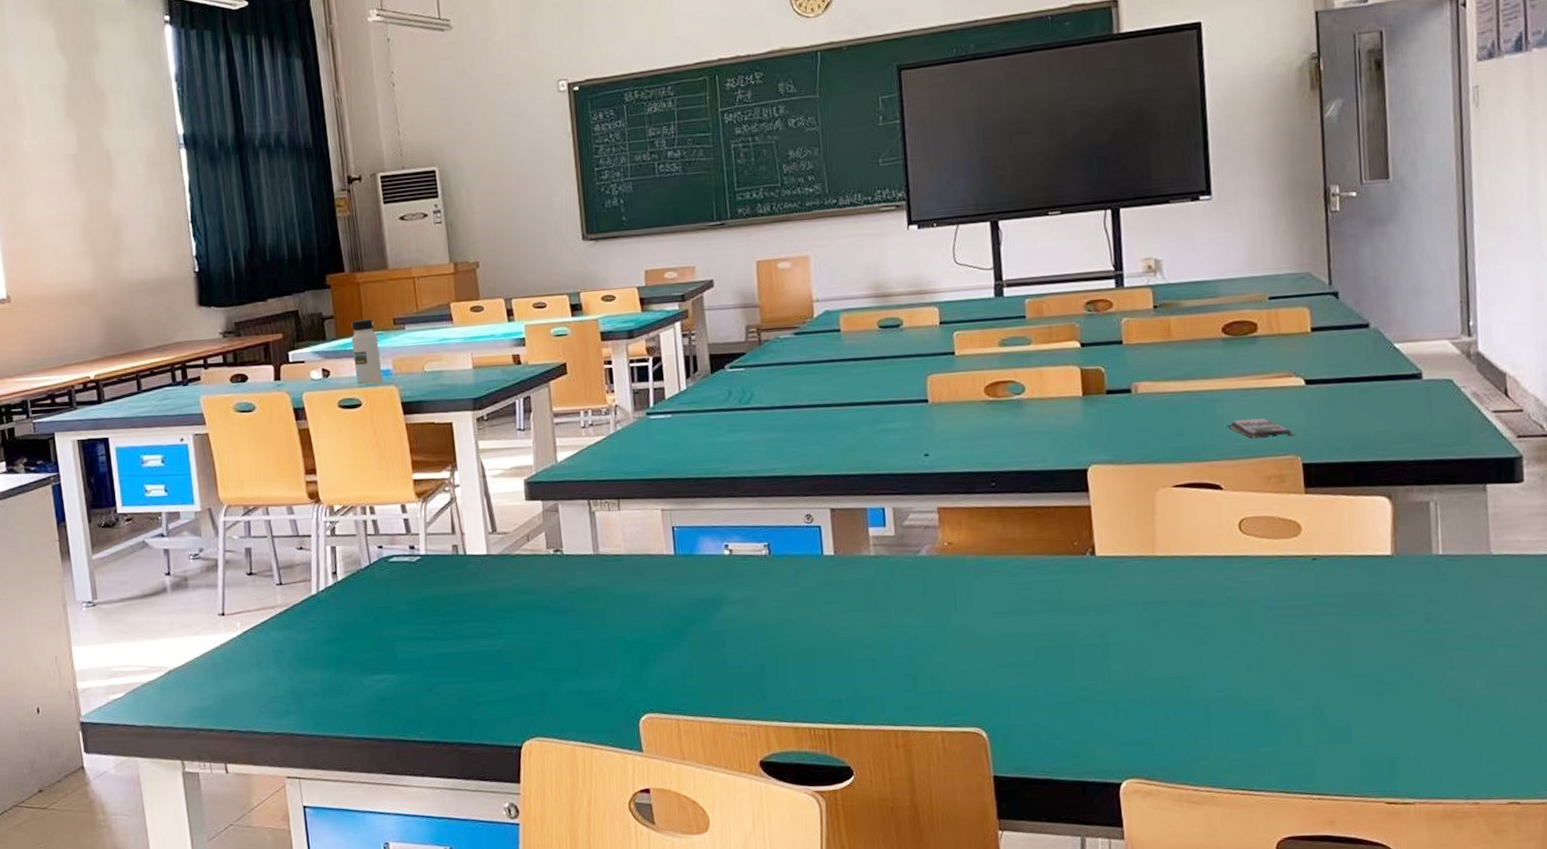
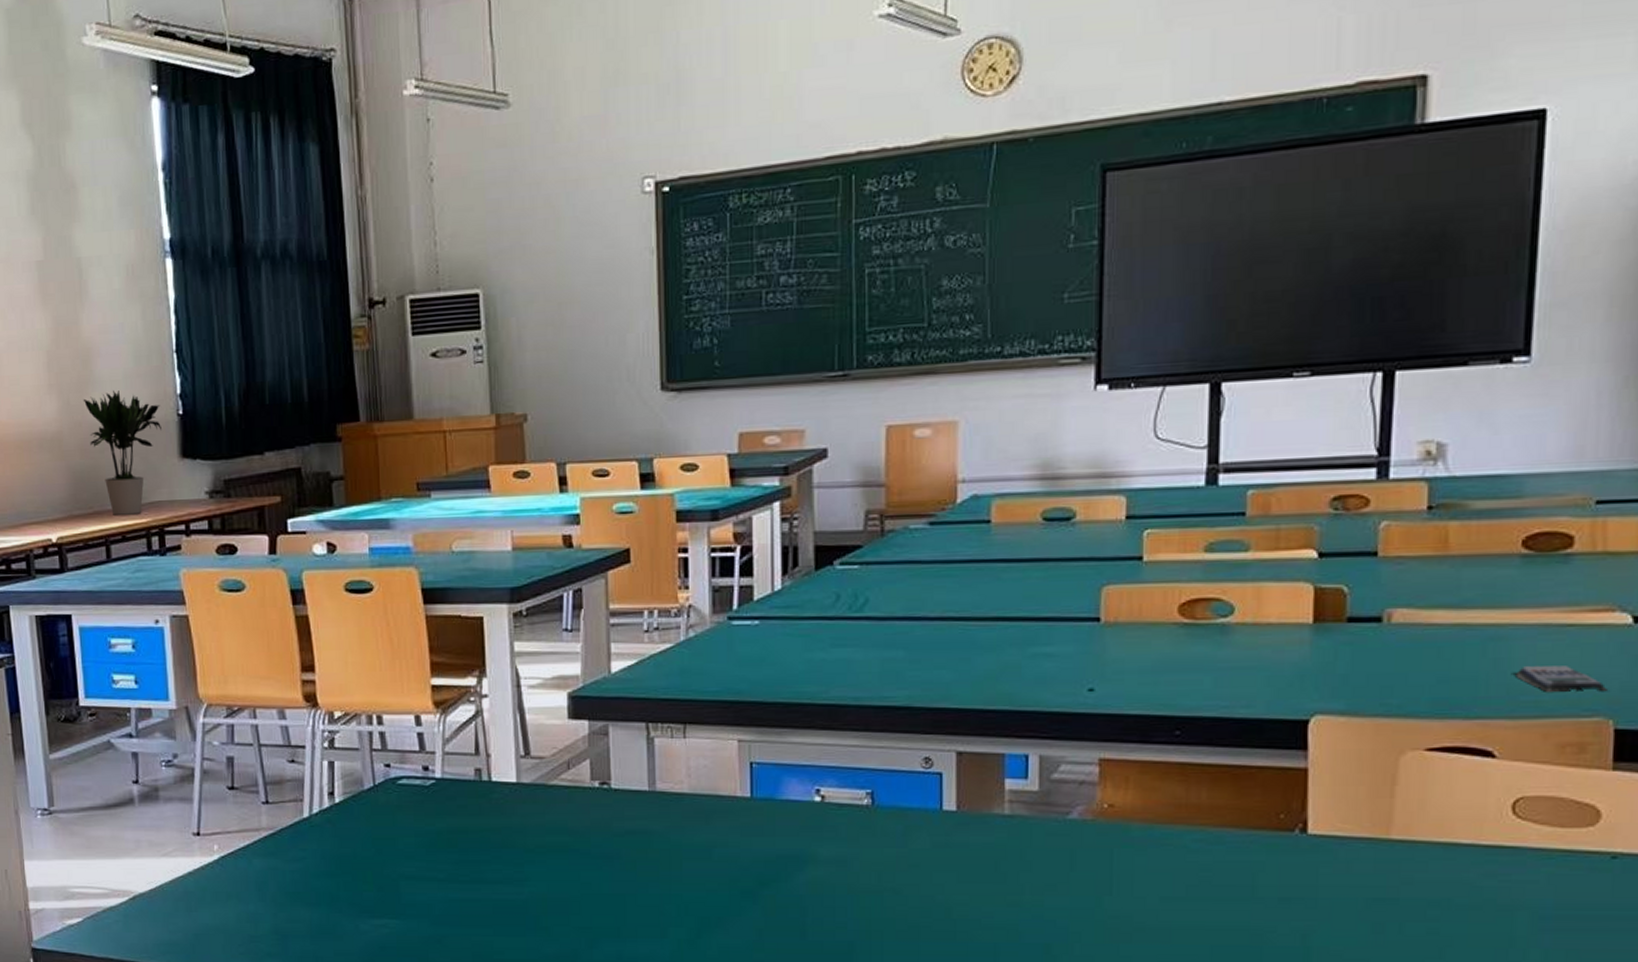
potted plant: none [114,254,181,356] -> present [83,391,161,517]
water bottle: present [351,319,383,384] -> none [364,482,400,564]

